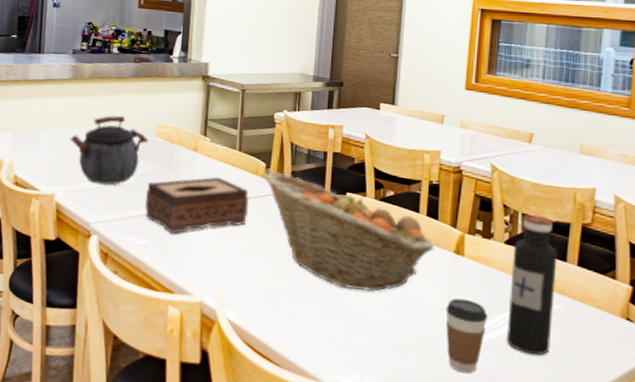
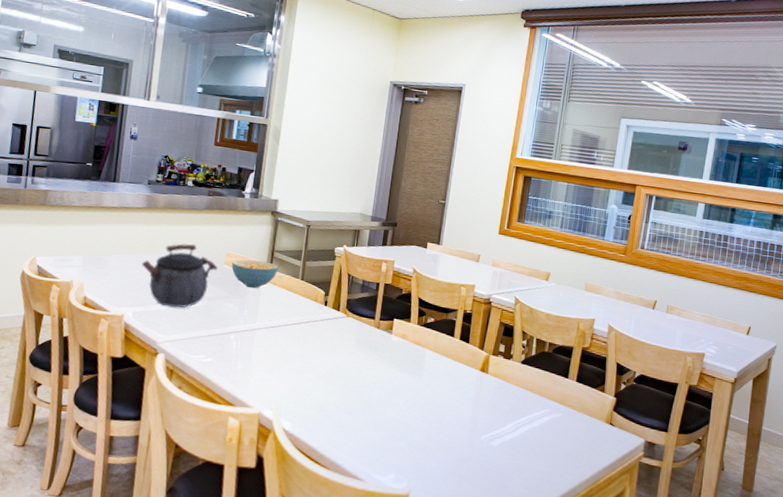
tissue box: present [145,176,249,234] -> none [211,302,308,353]
cereal bowl: none [163,130,214,162] -> present [231,259,279,289]
fruit basket: present [264,171,434,292] -> none [322,299,465,404]
coffee cup: present [445,298,488,374] -> none [469,408,504,471]
water bottle: present [507,214,557,356] -> none [517,339,562,454]

